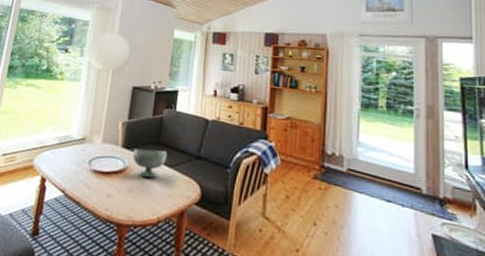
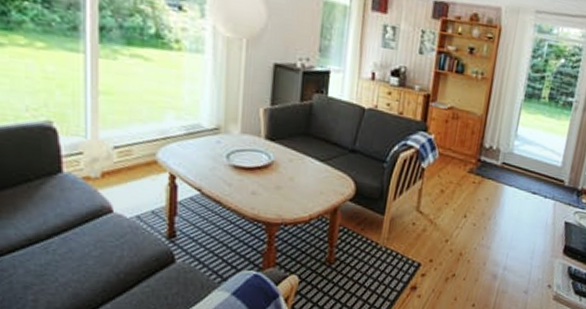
decorative bowl: present [133,149,168,178] -> none [279,141,319,173]

